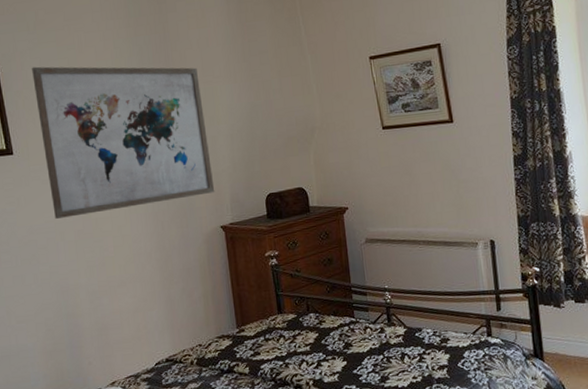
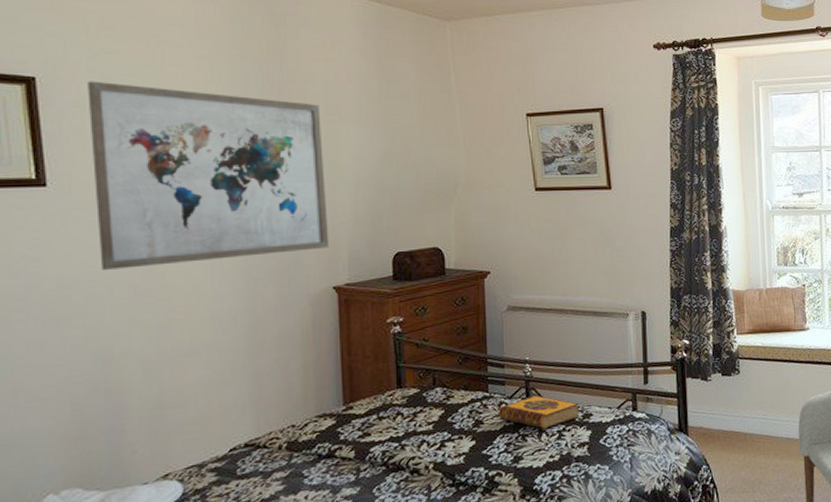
hardback book: none [364,321,437,352] -> present [498,395,580,429]

